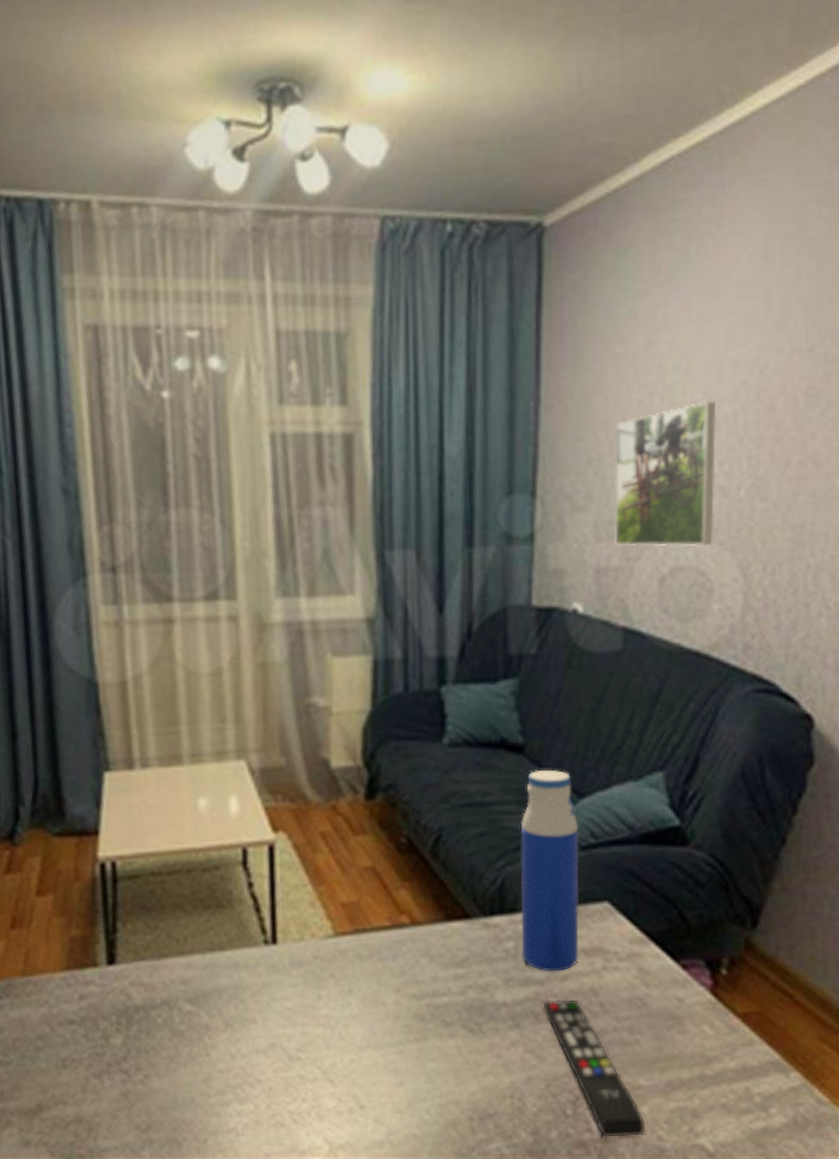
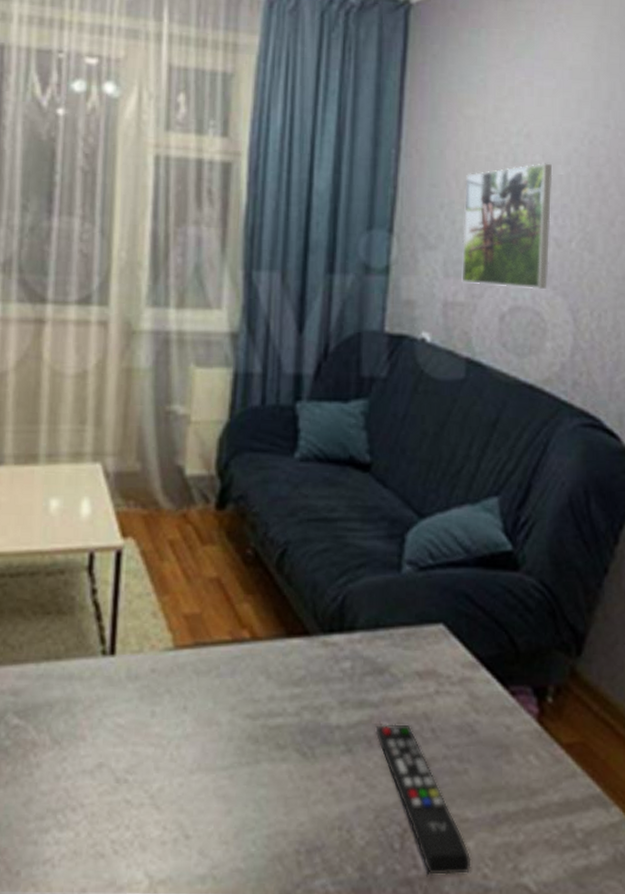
water bottle: present [520,769,580,972] -> none [358,488,418,695]

